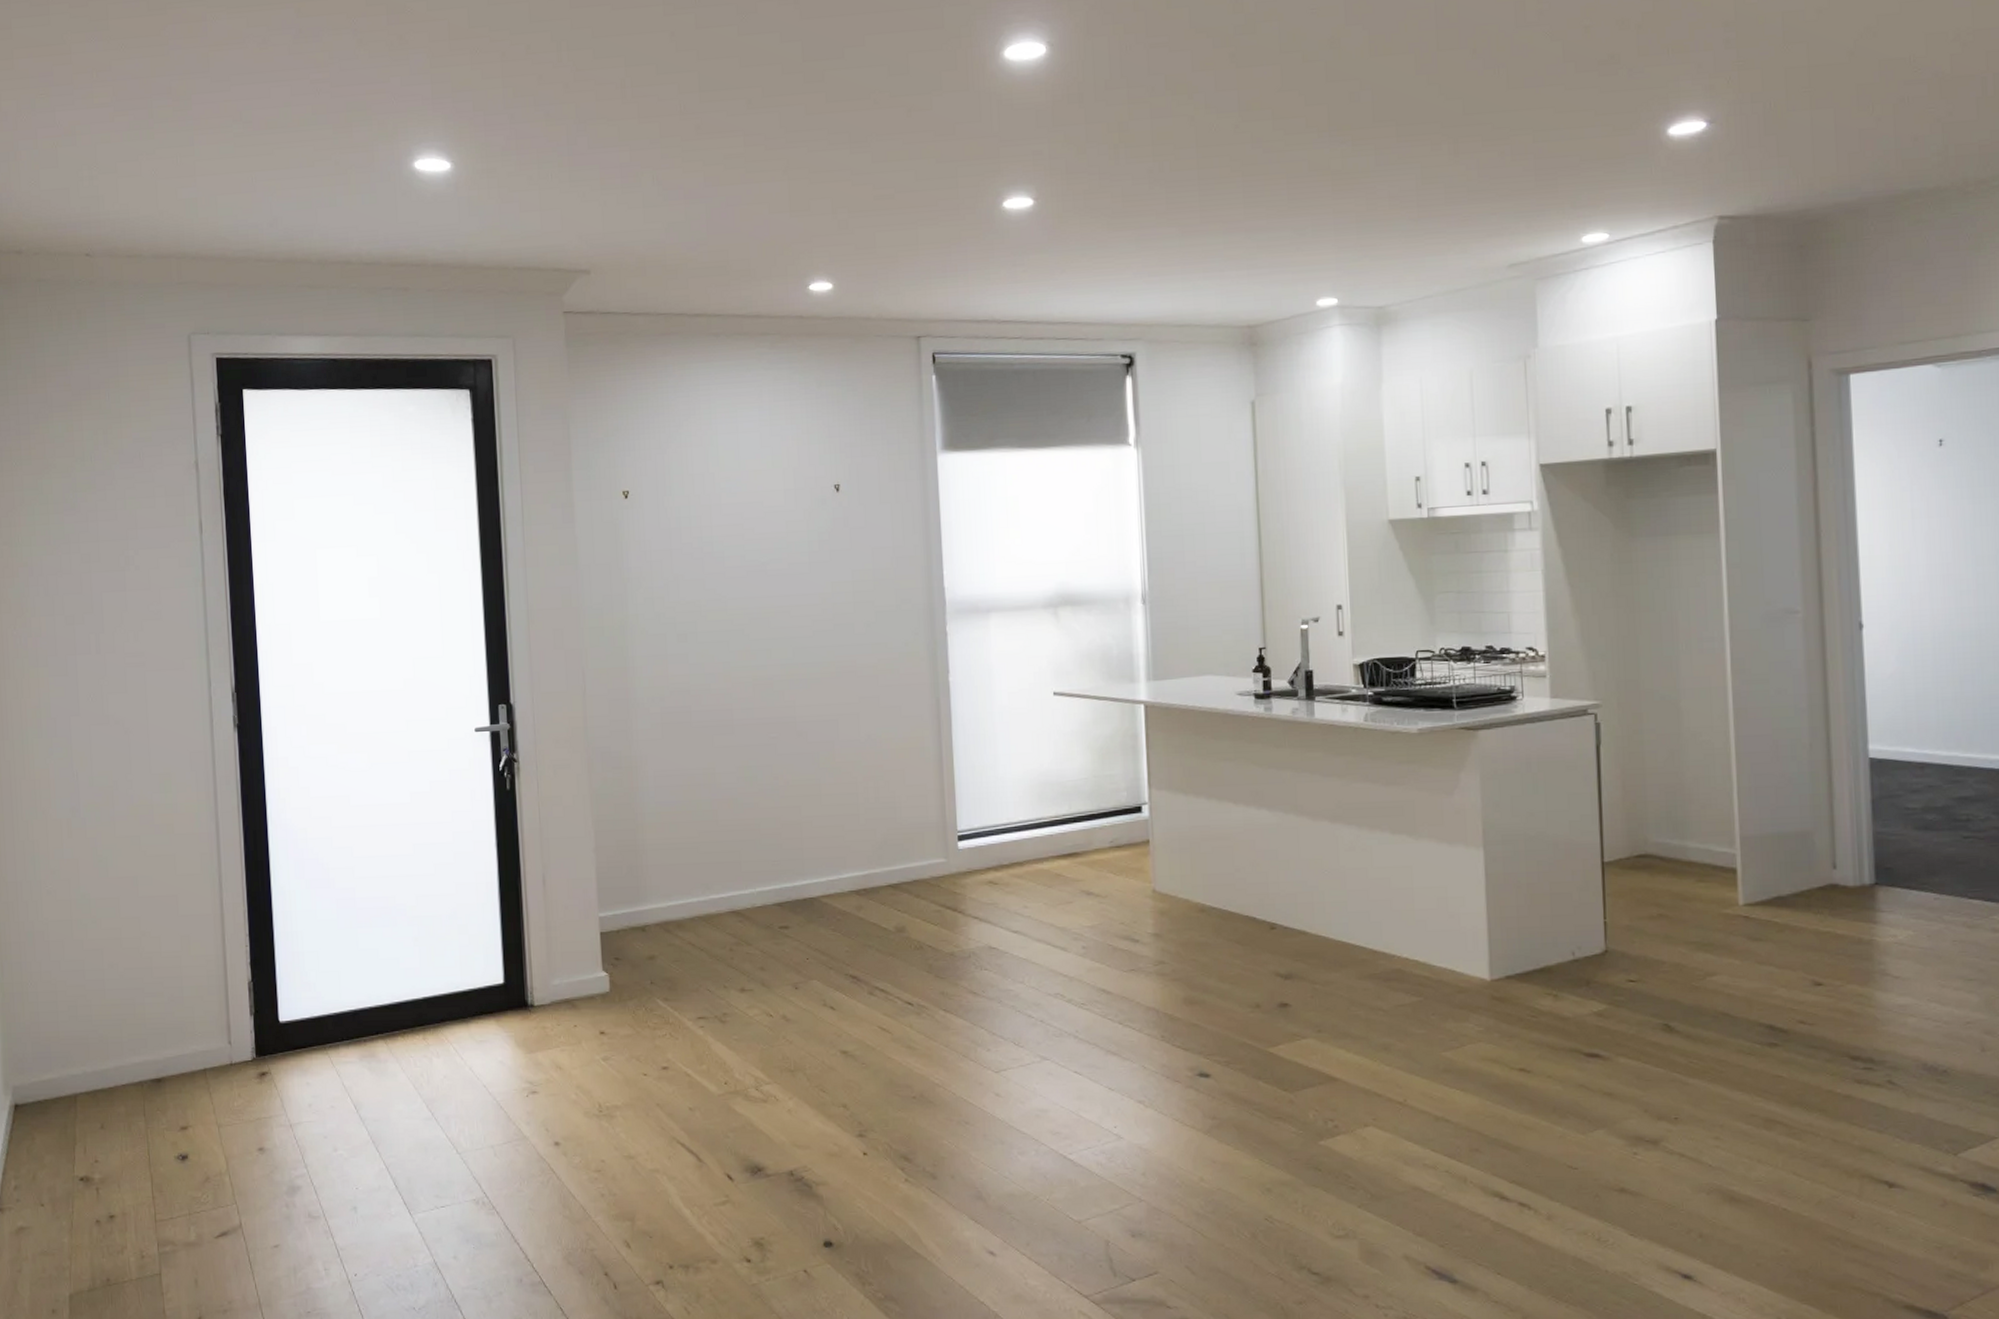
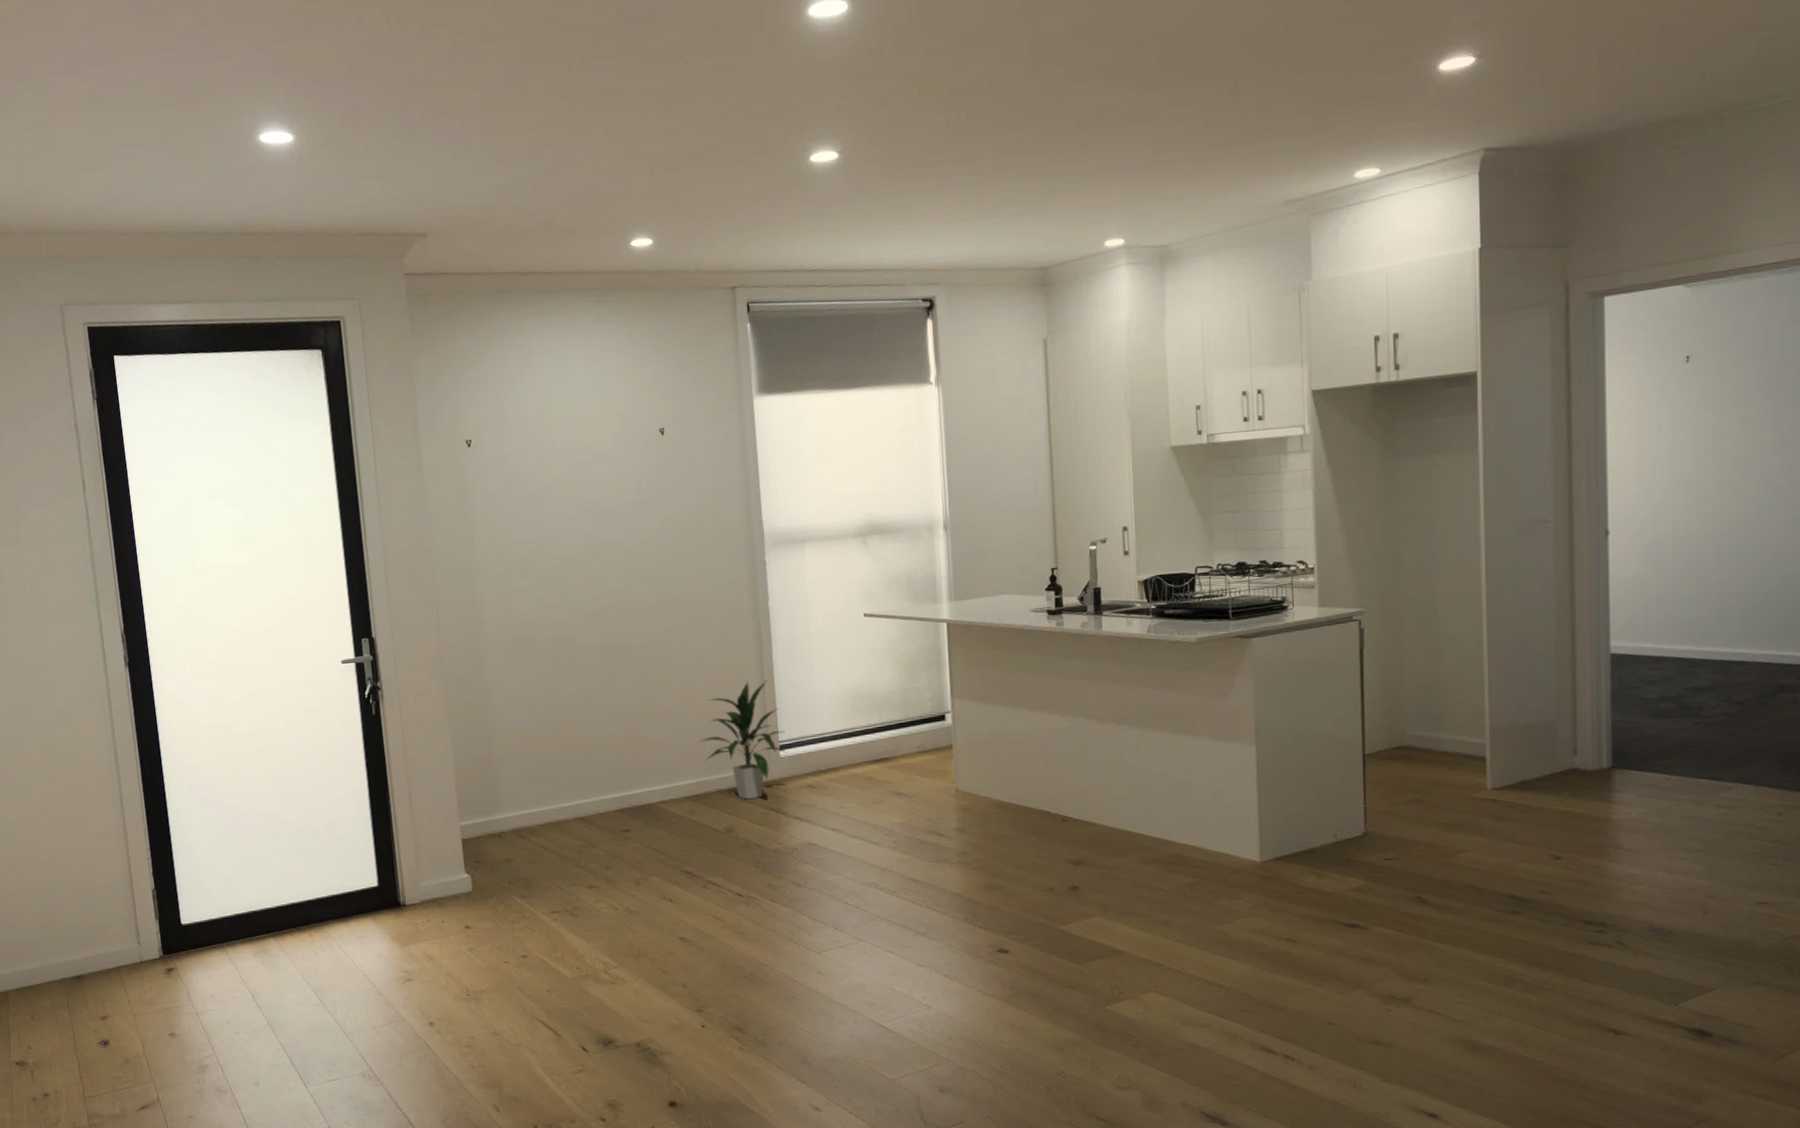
indoor plant: none [869,762,967,896] -> present [700,679,788,800]

